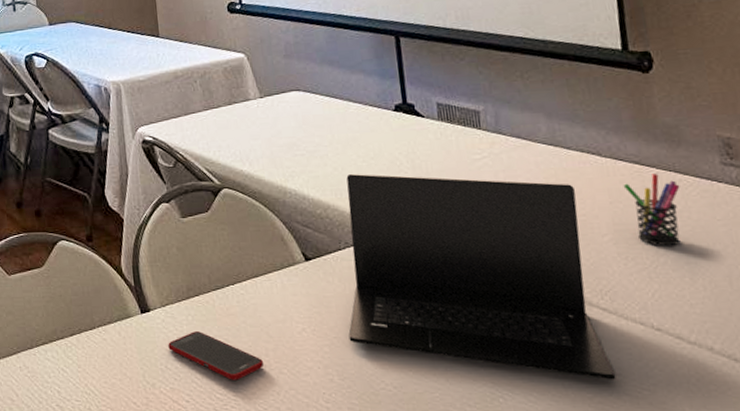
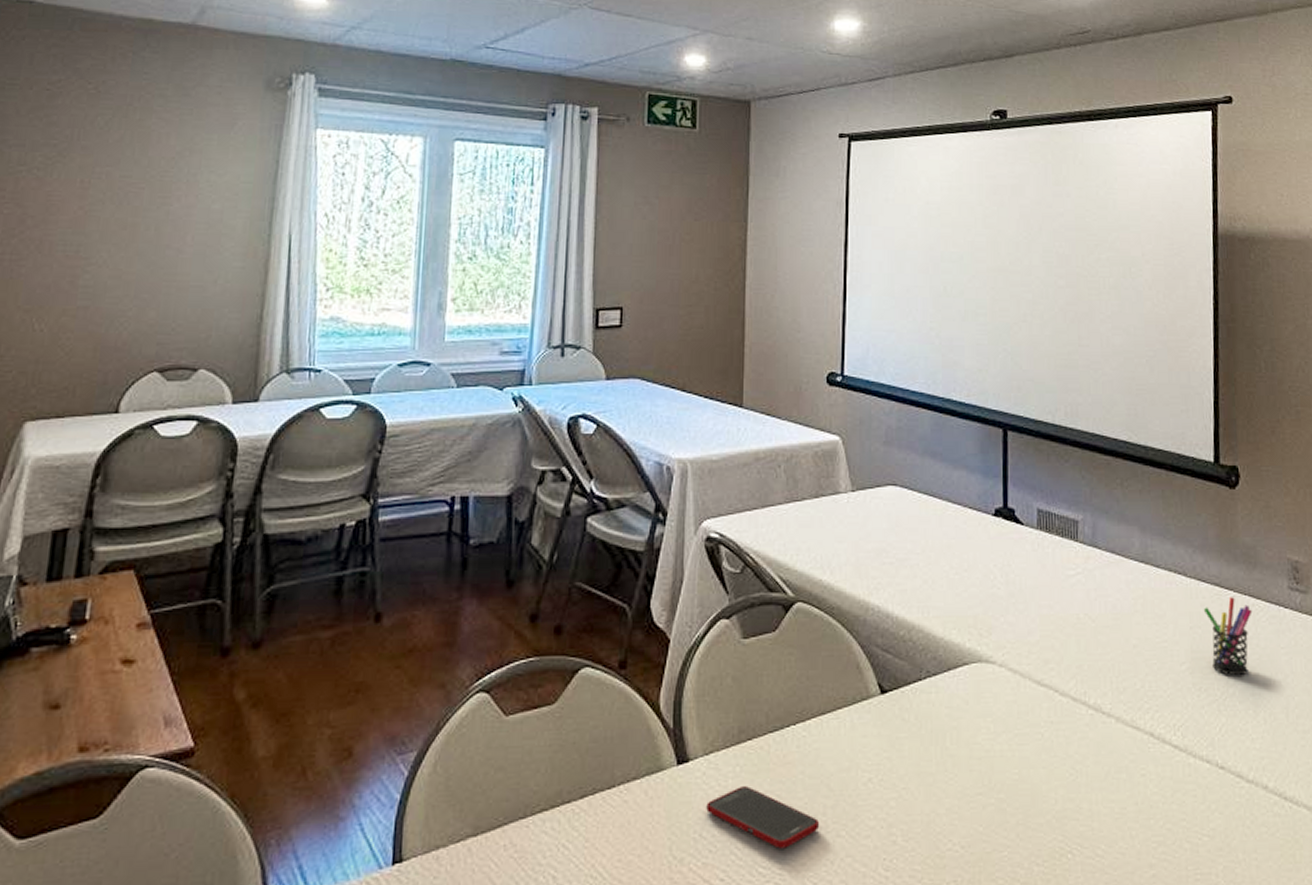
laptop: present [346,173,616,380] -> none [919,587,1180,827]

